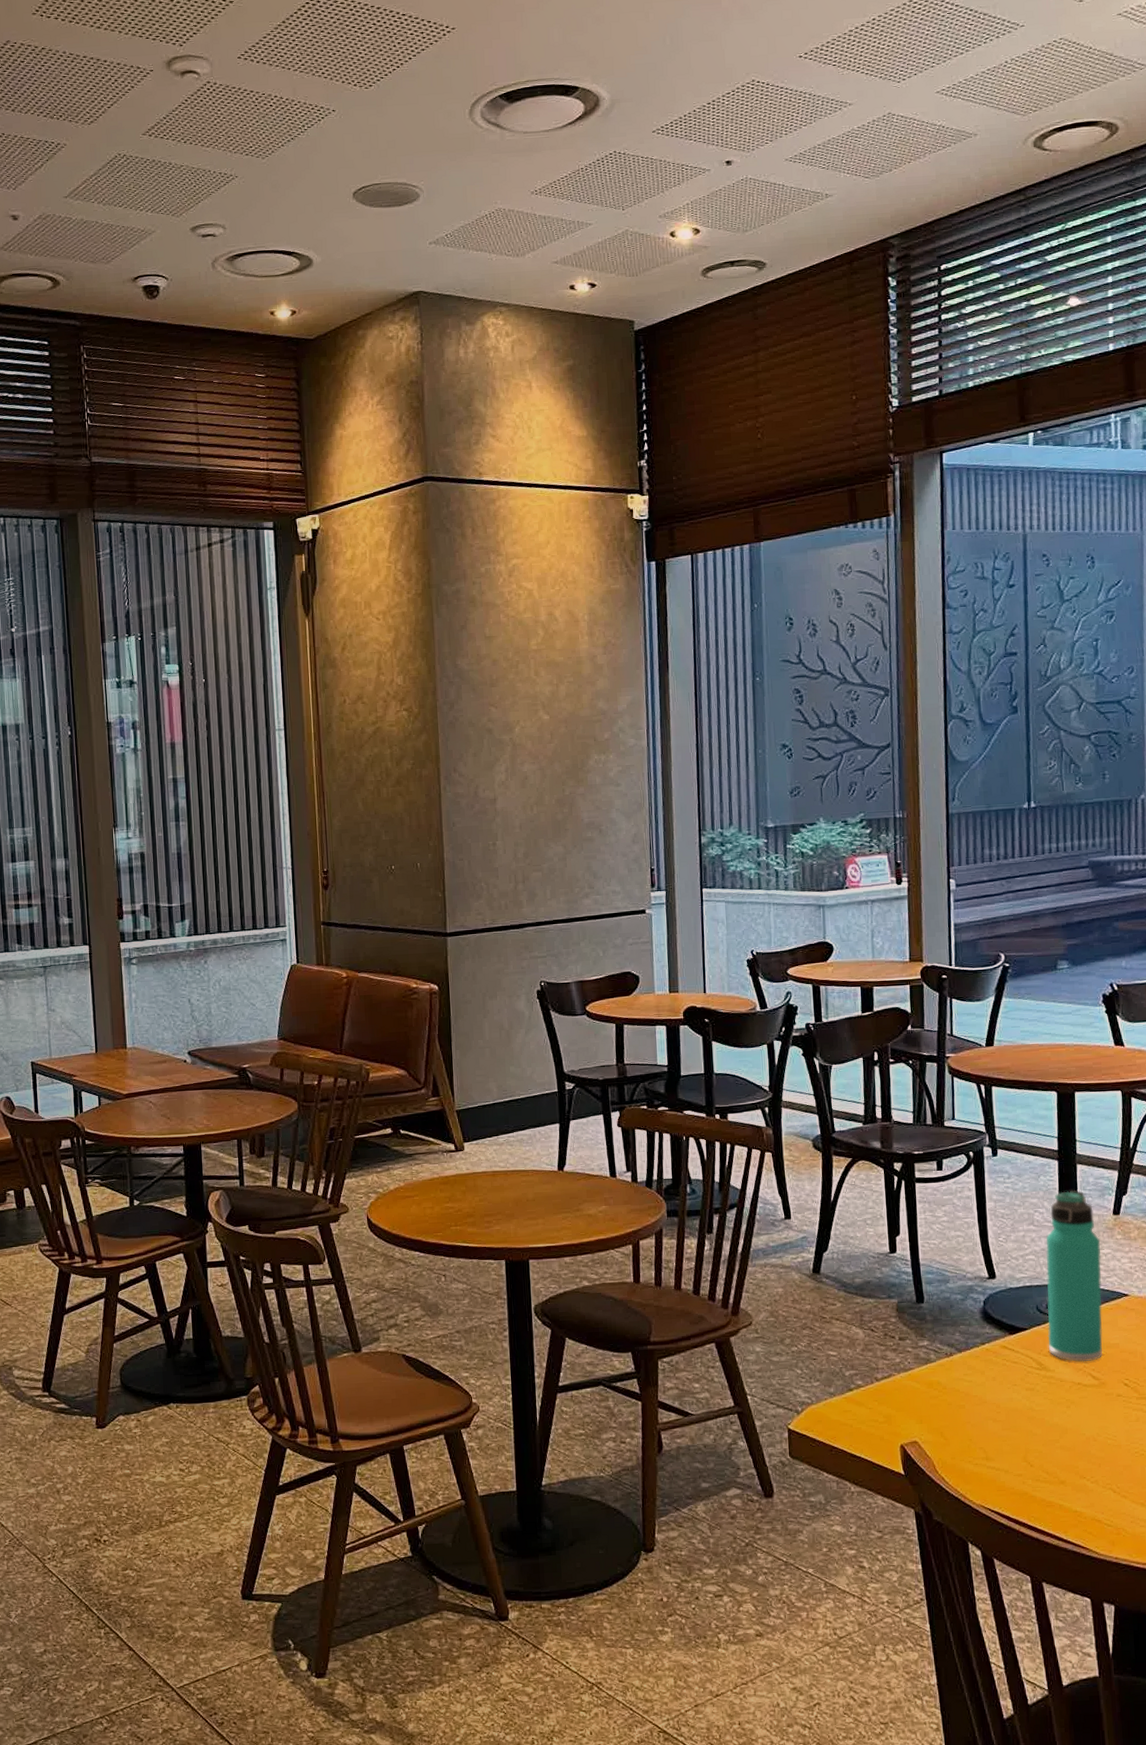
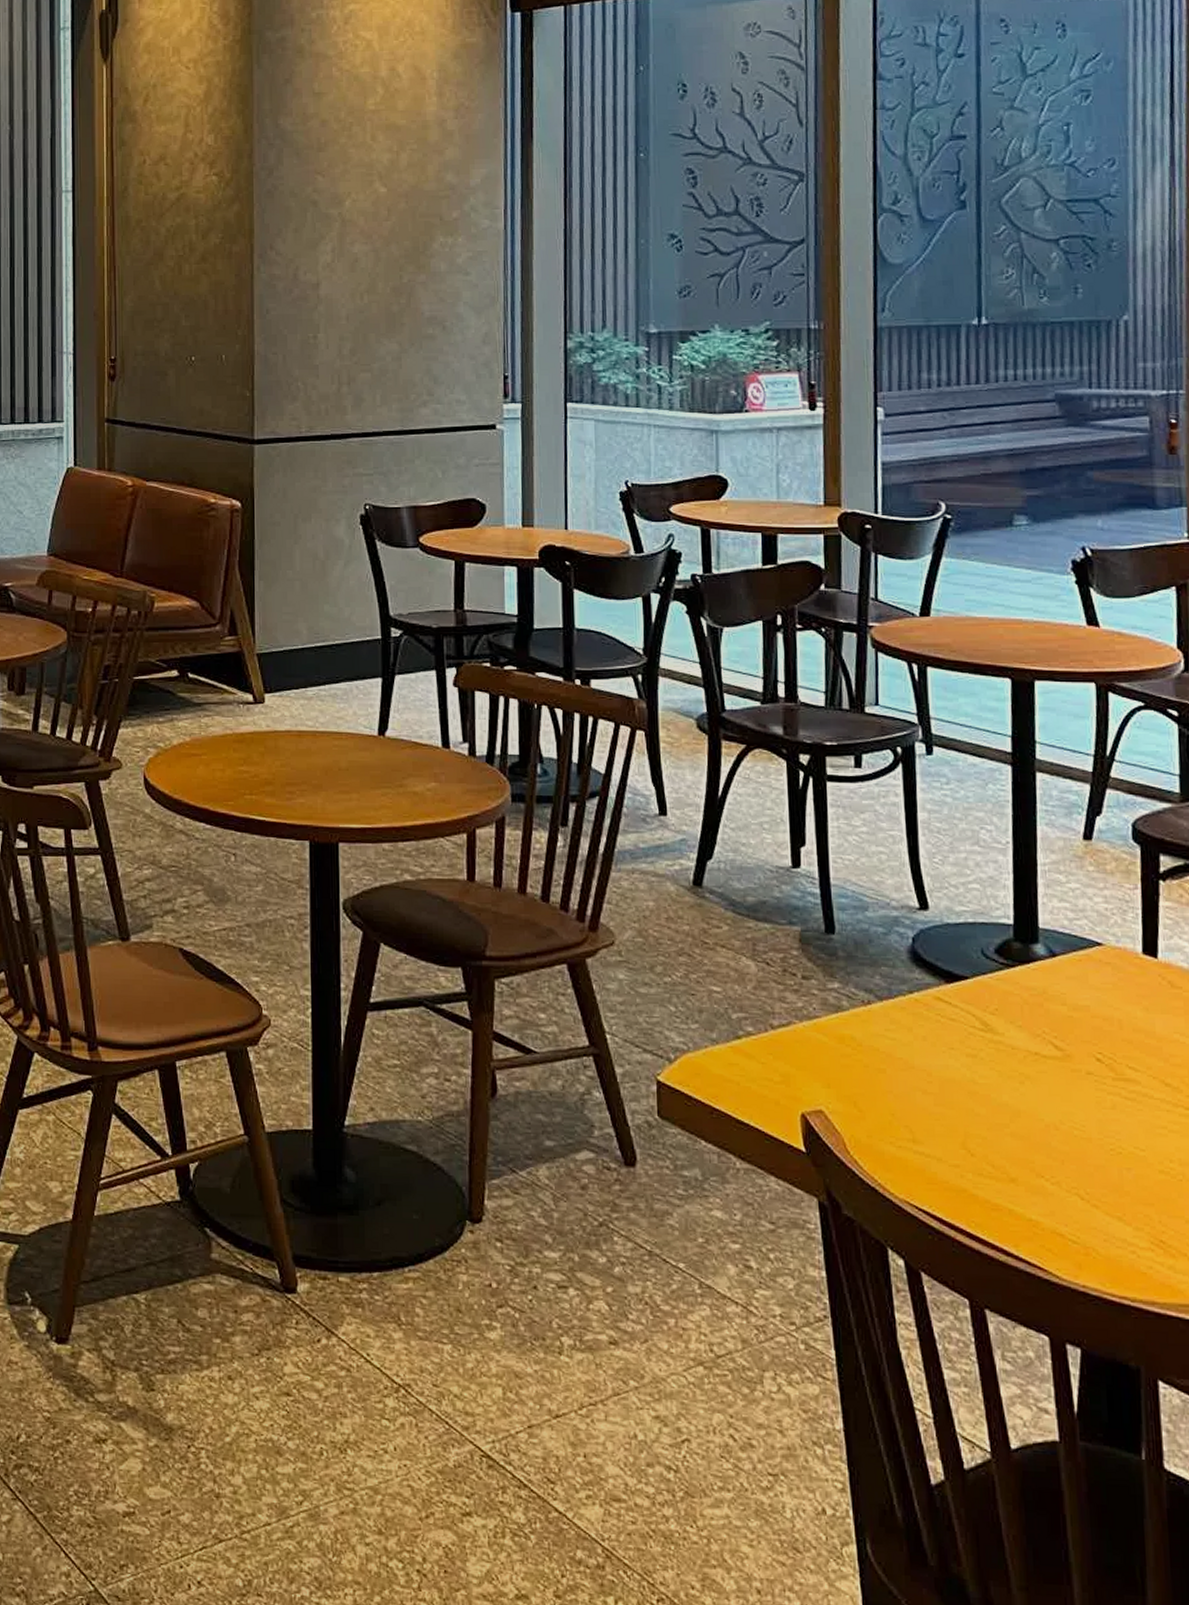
thermos bottle: present [1046,1190,1103,1362] -> none [994,805,1069,1027]

